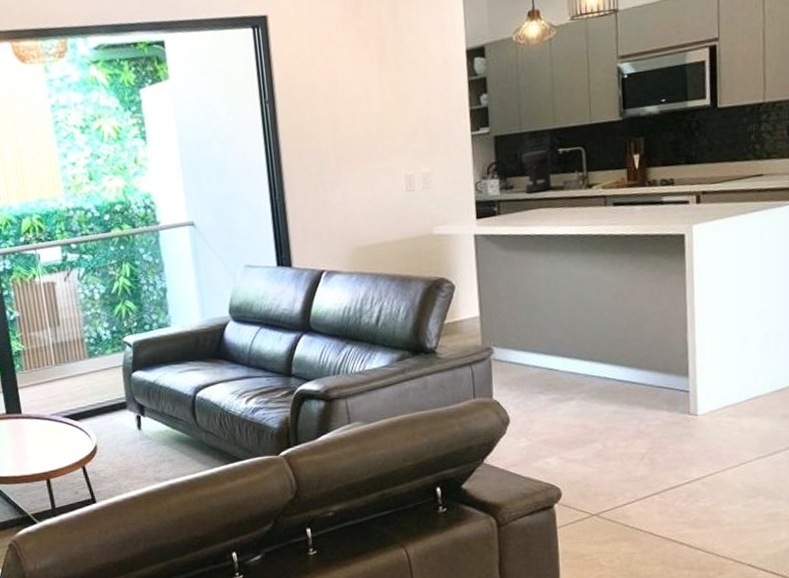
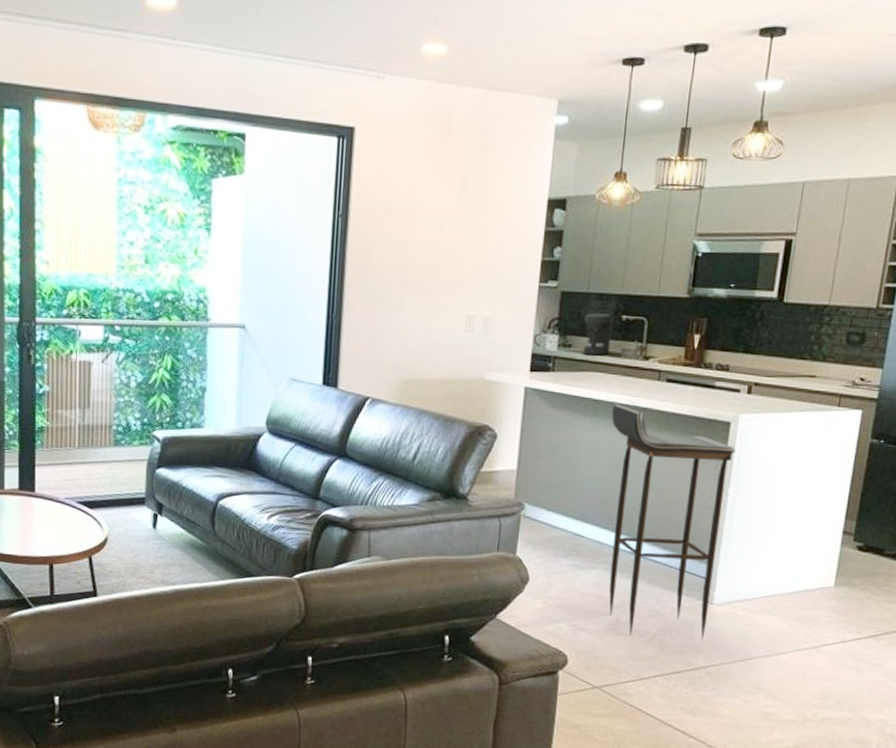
bar stool: none [564,235,694,460] -> present [609,403,736,641]

